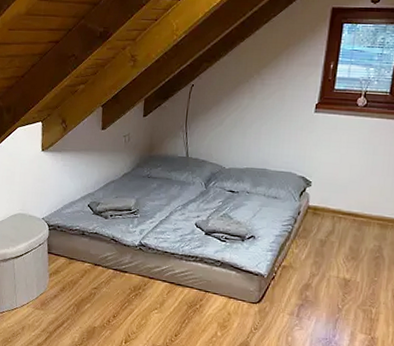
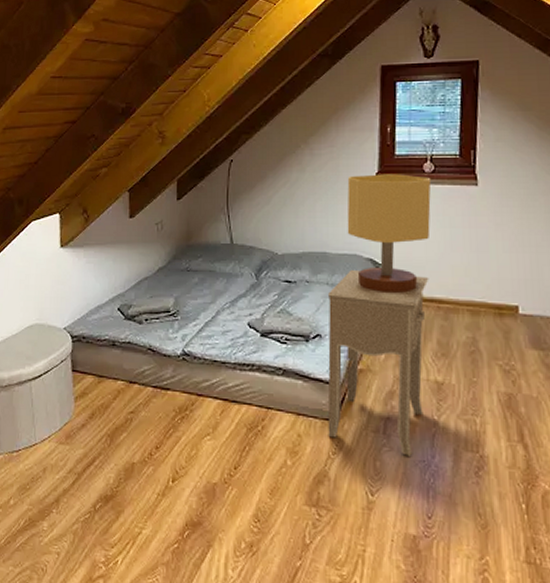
nightstand: none [252,185,350,335] -> present [327,270,429,456]
table lamp: none [285,105,363,207] -> present [347,174,432,293]

